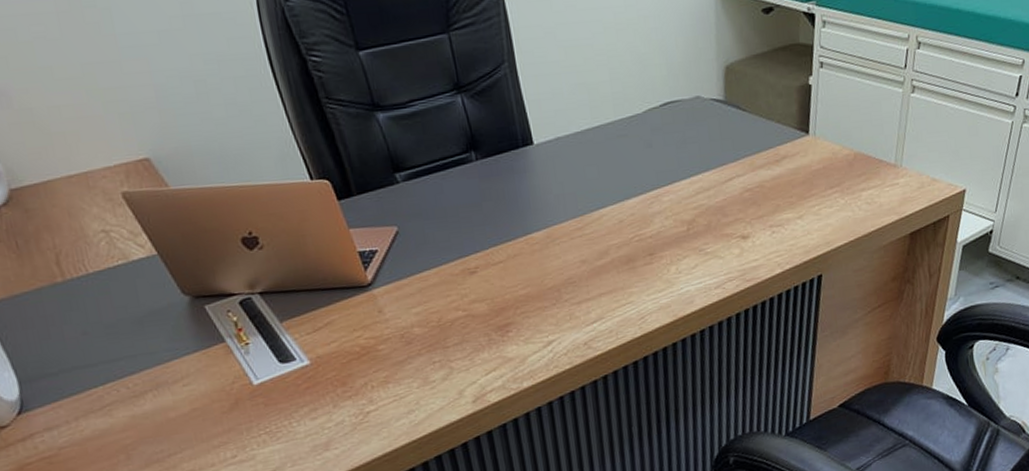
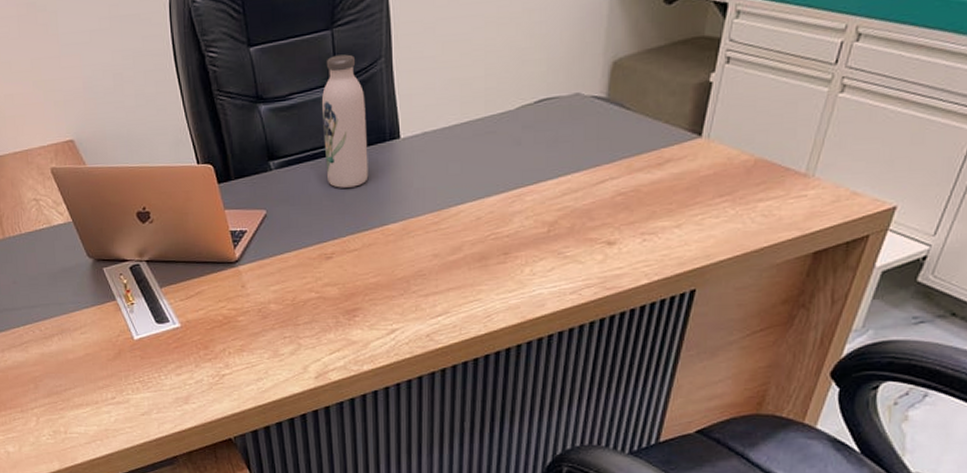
water bottle: none [446,59,506,199] -> present [321,54,369,188]

